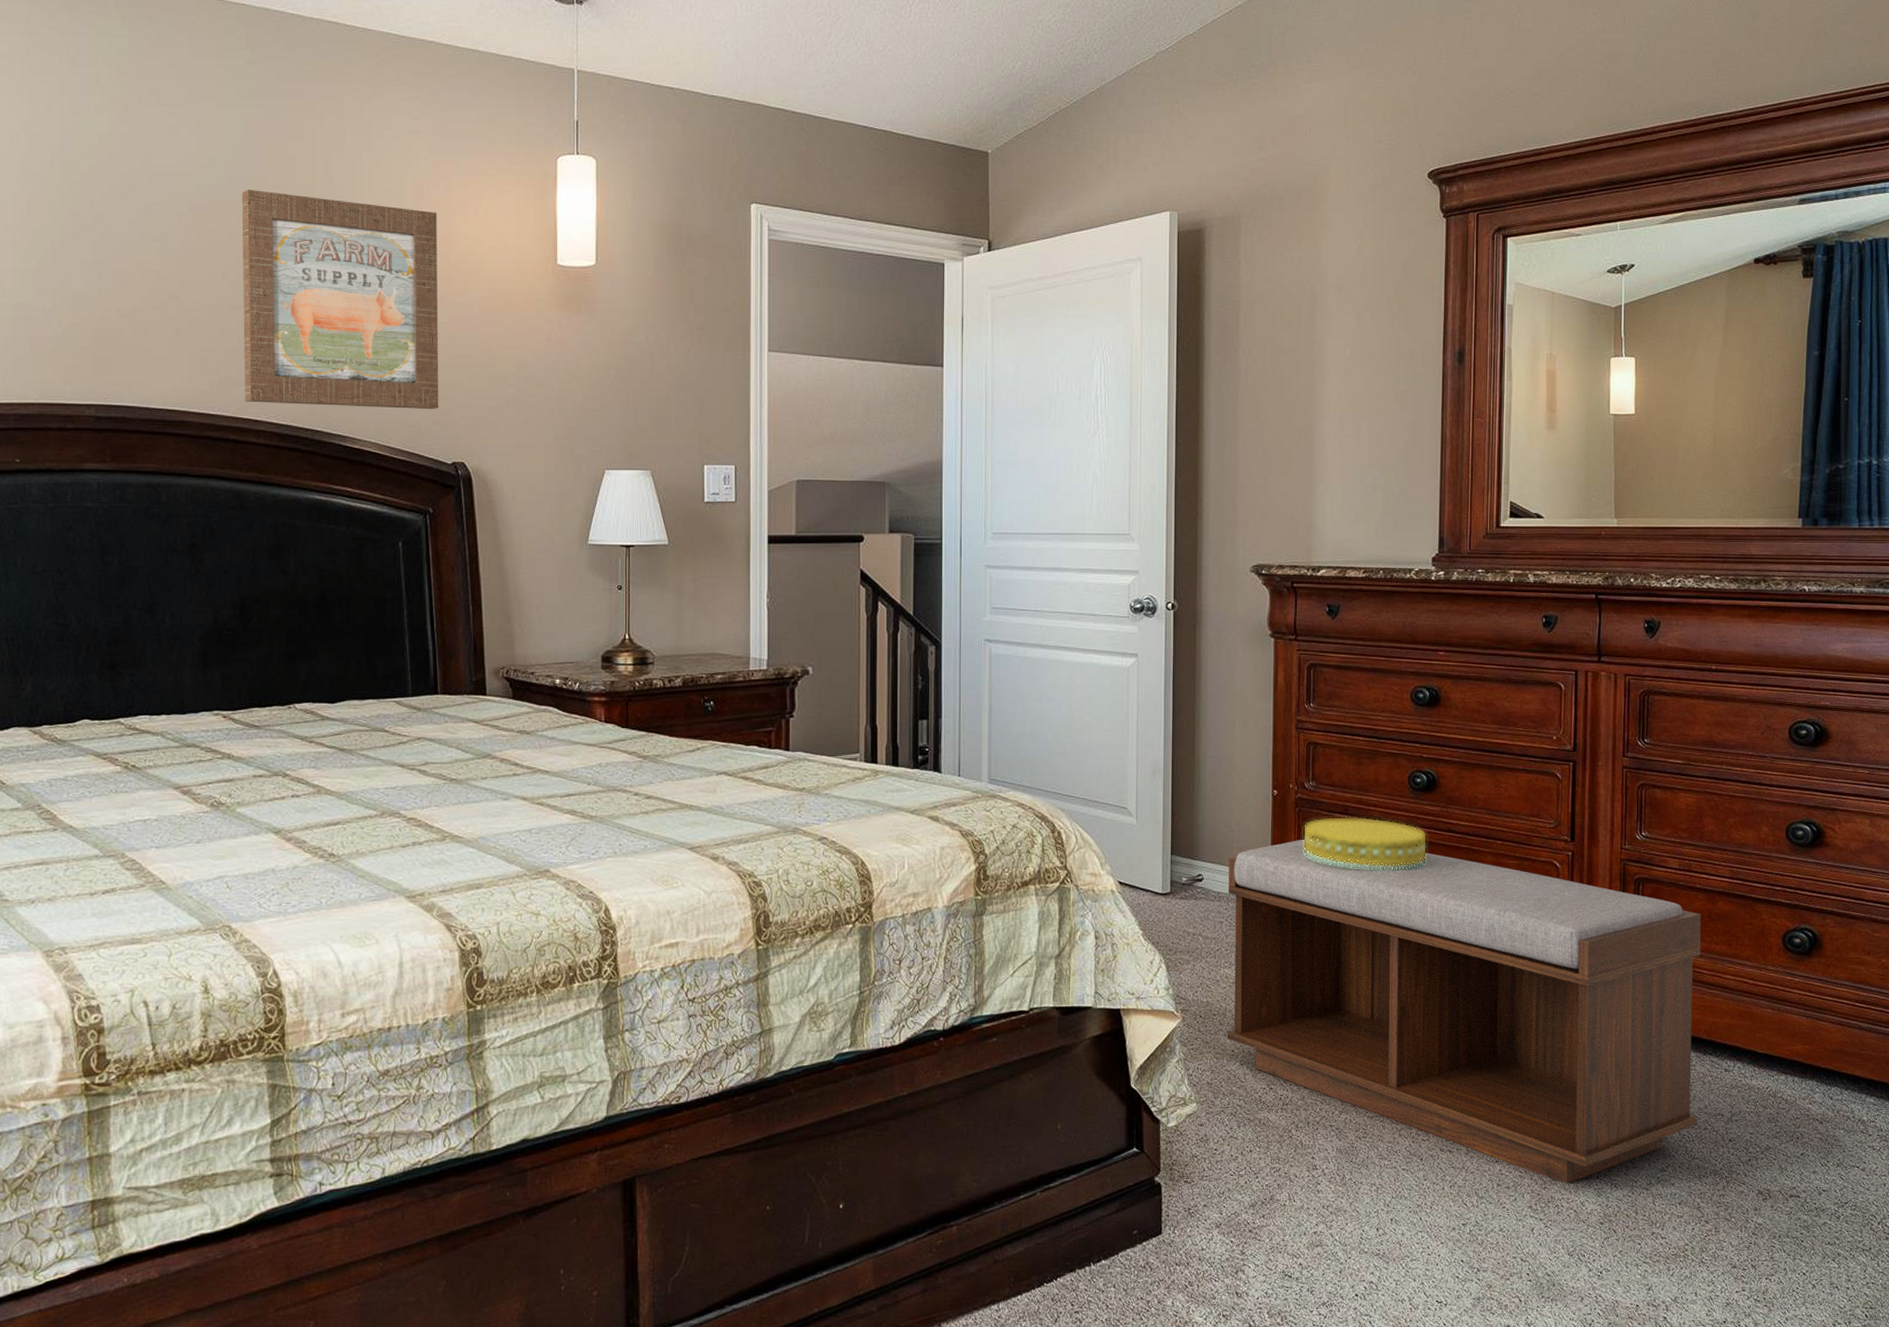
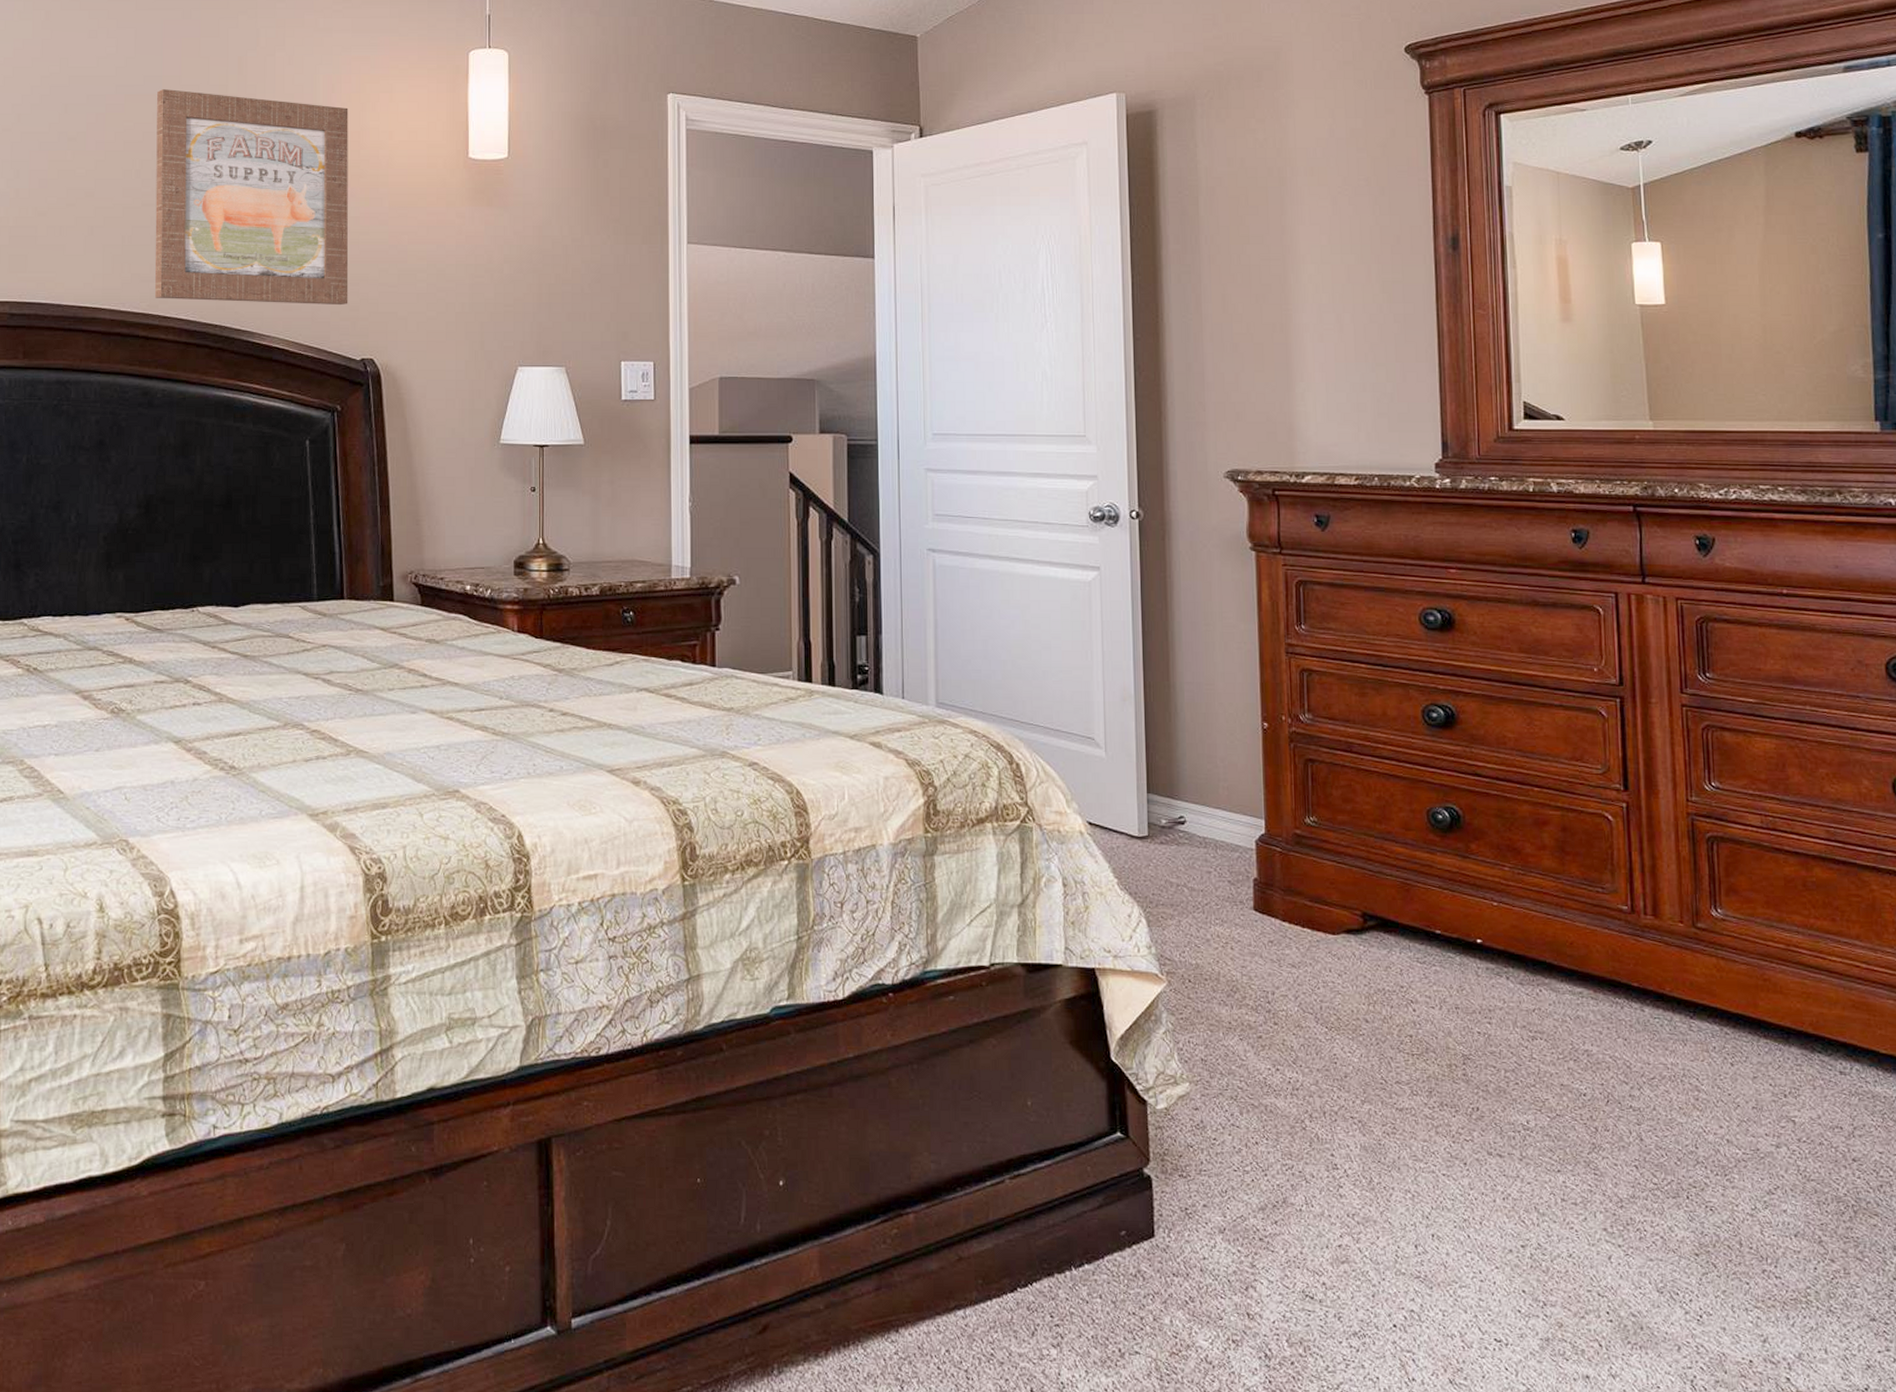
bench: present [1227,838,1701,1184] -> none [1215,779,1810,1203]
decorative box: present [1302,817,1428,871] -> none [1300,755,1450,819]

